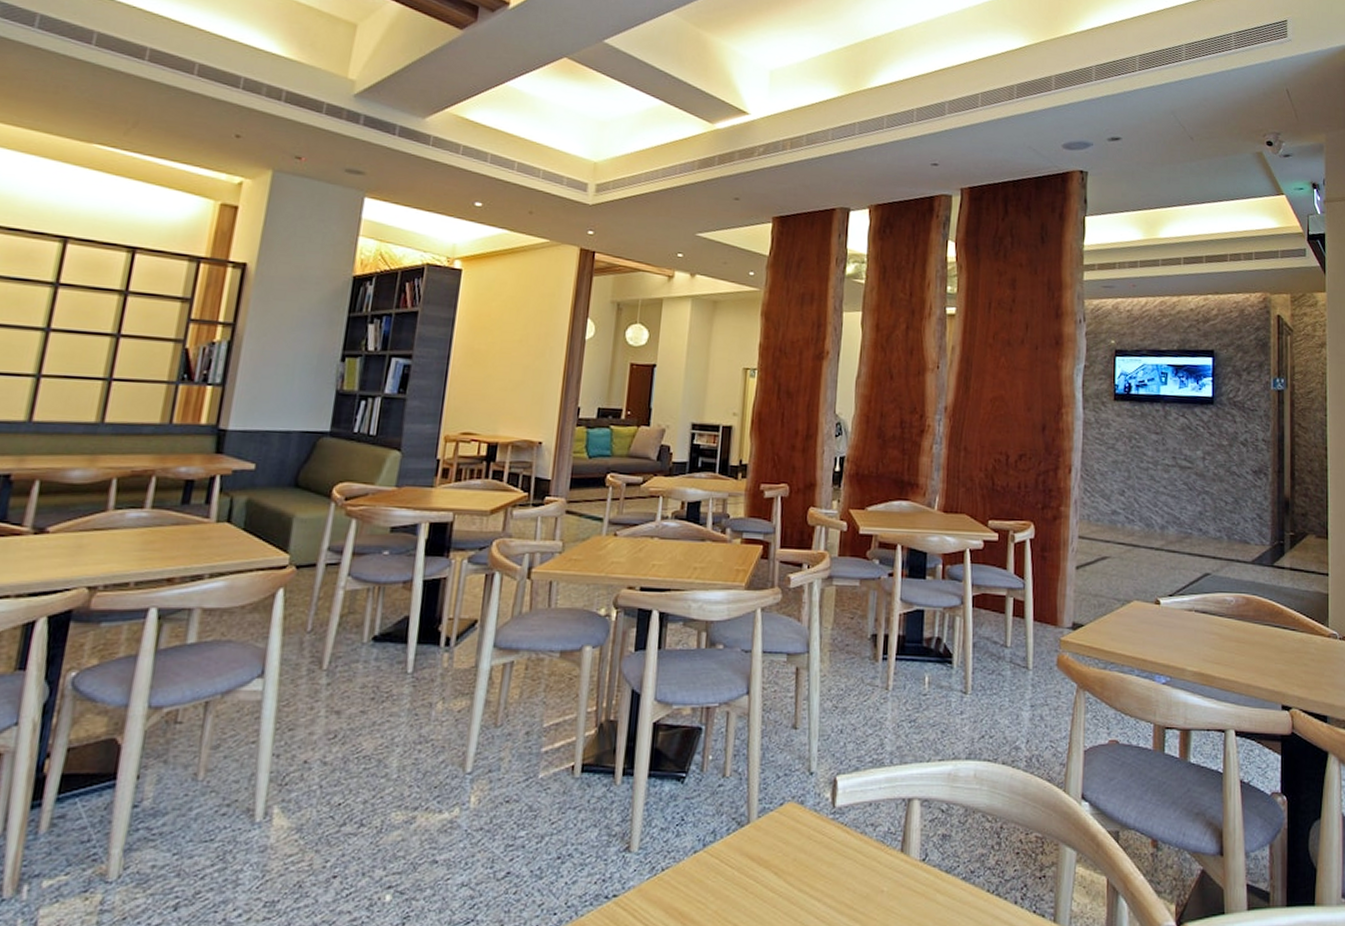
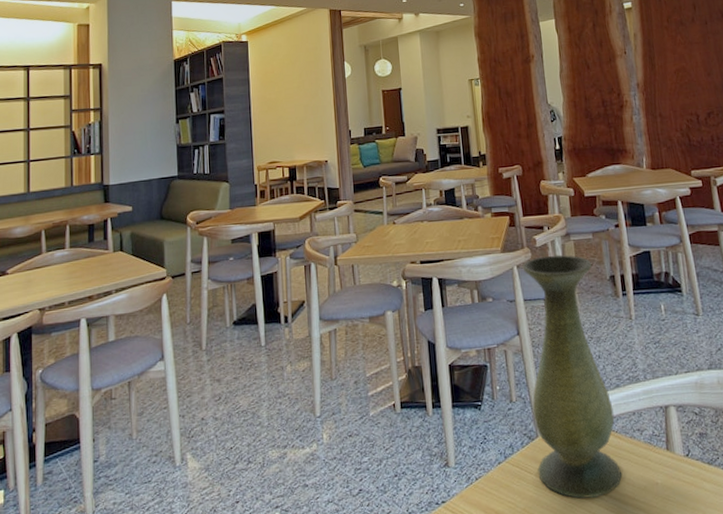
vase: none [741,600,854,903] -> present [522,255,622,499]

